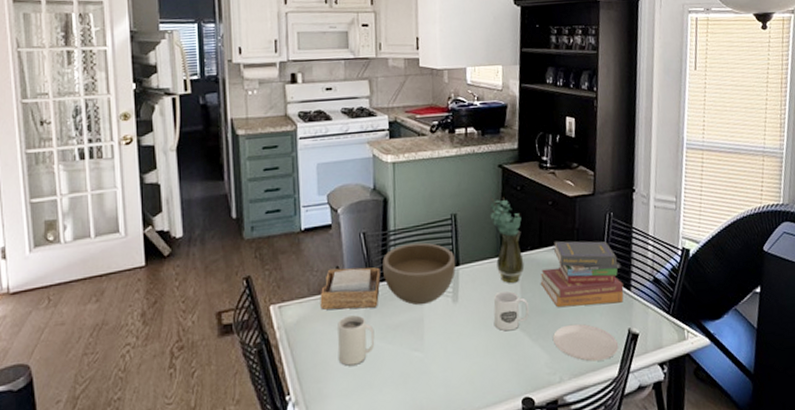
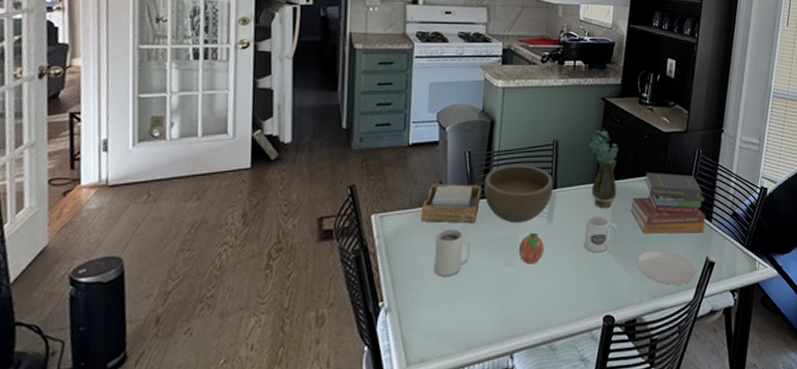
fruit: none [424,313,452,348] -> present [518,232,544,265]

